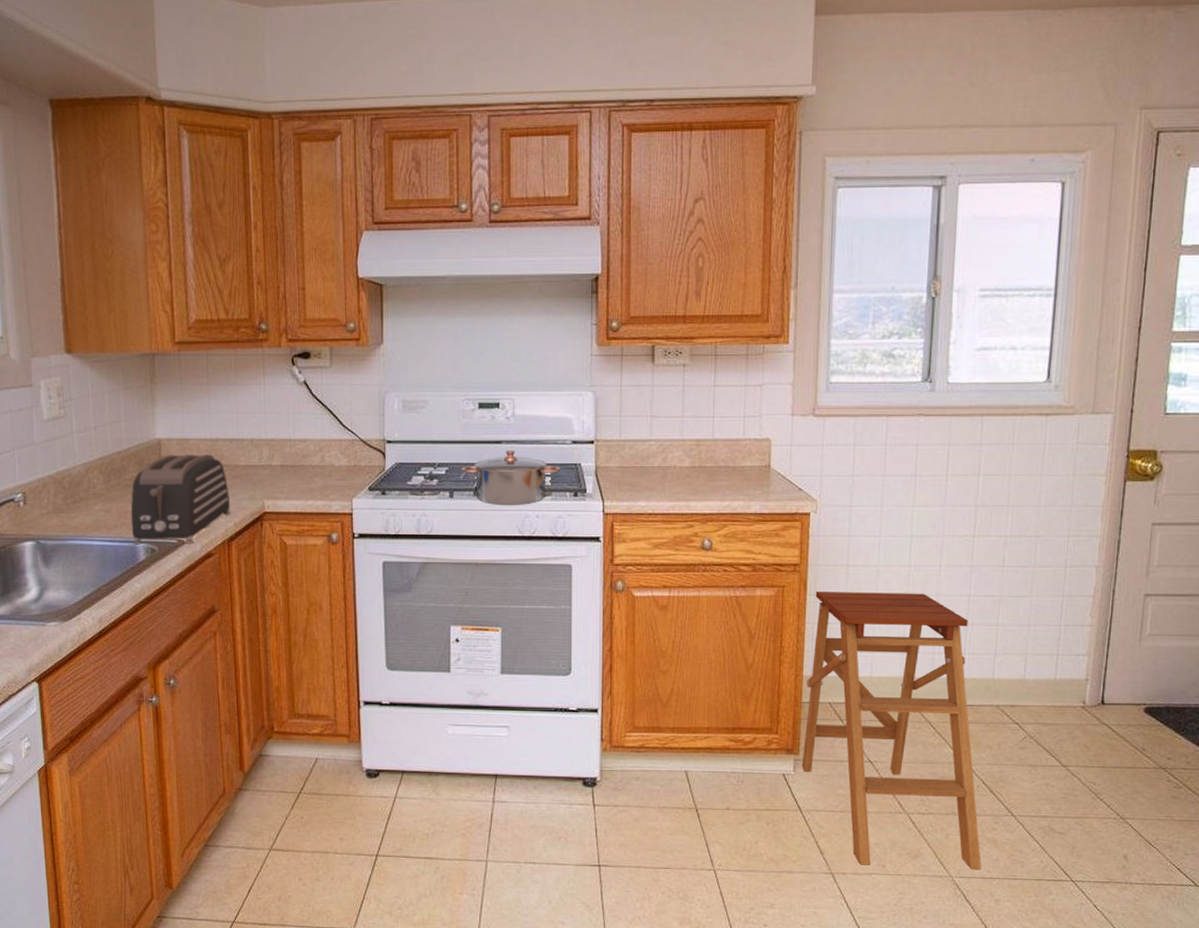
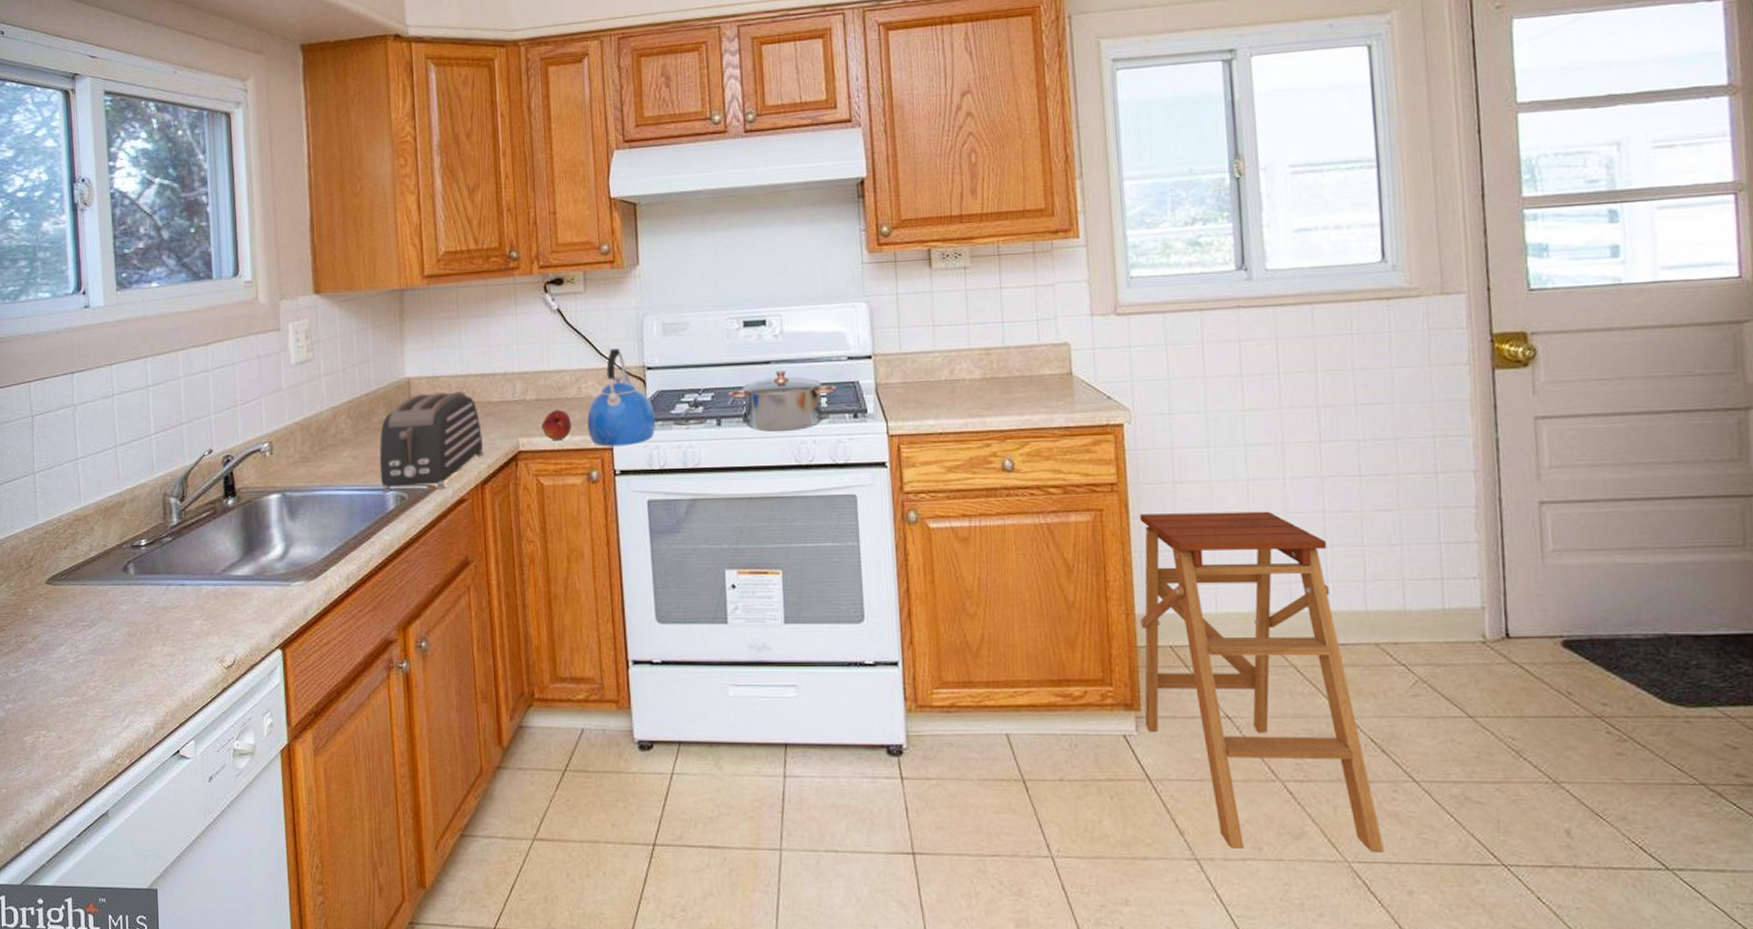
fruit: none [285,476,315,503] -> present [540,409,572,440]
kettle: none [329,422,393,512] -> present [587,348,656,447]

